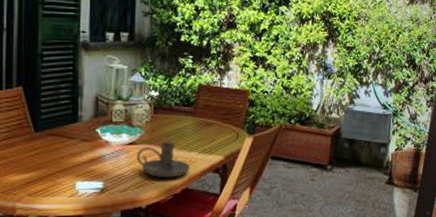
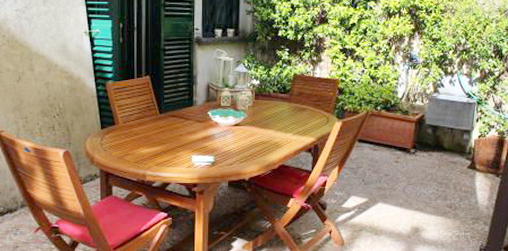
candle holder: present [136,141,190,178] -> none [240,124,286,155]

